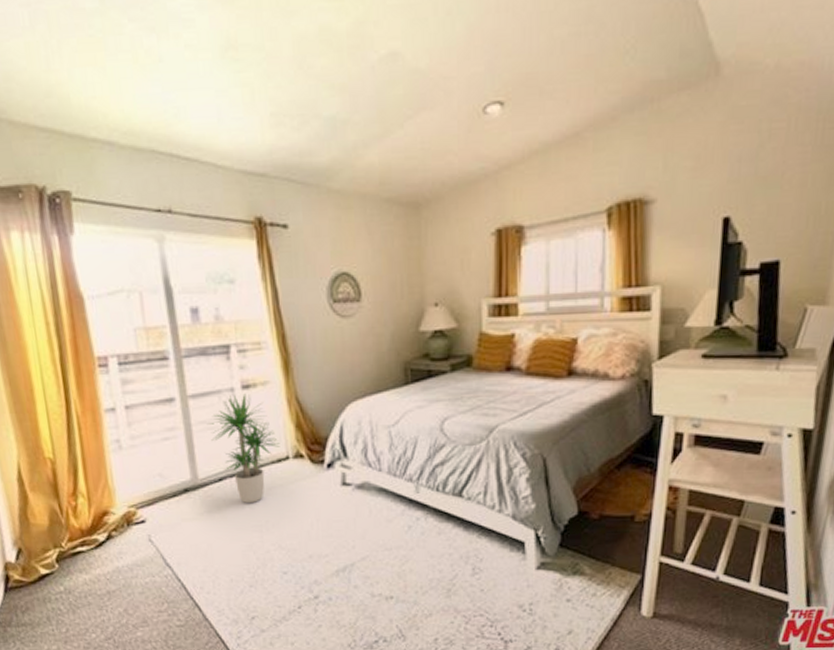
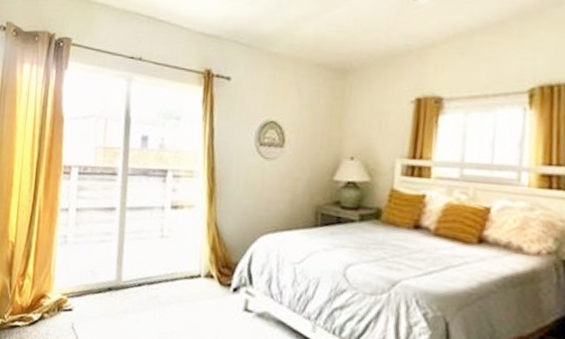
potted plant: present [208,393,280,503] -> none [138,213,195,312]

